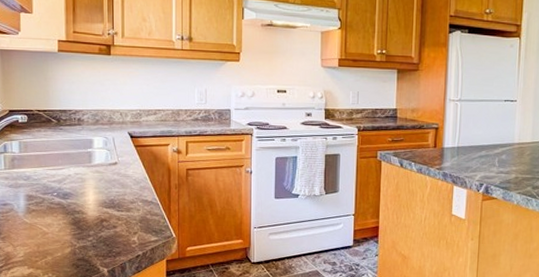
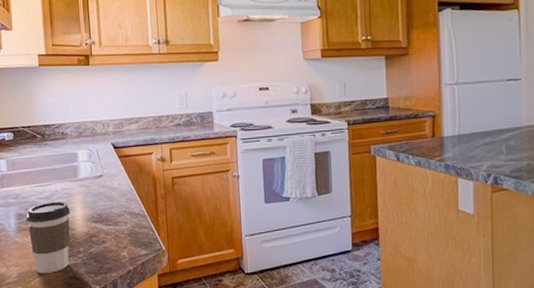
coffee cup: none [37,185,82,255] -> present [26,201,70,274]

